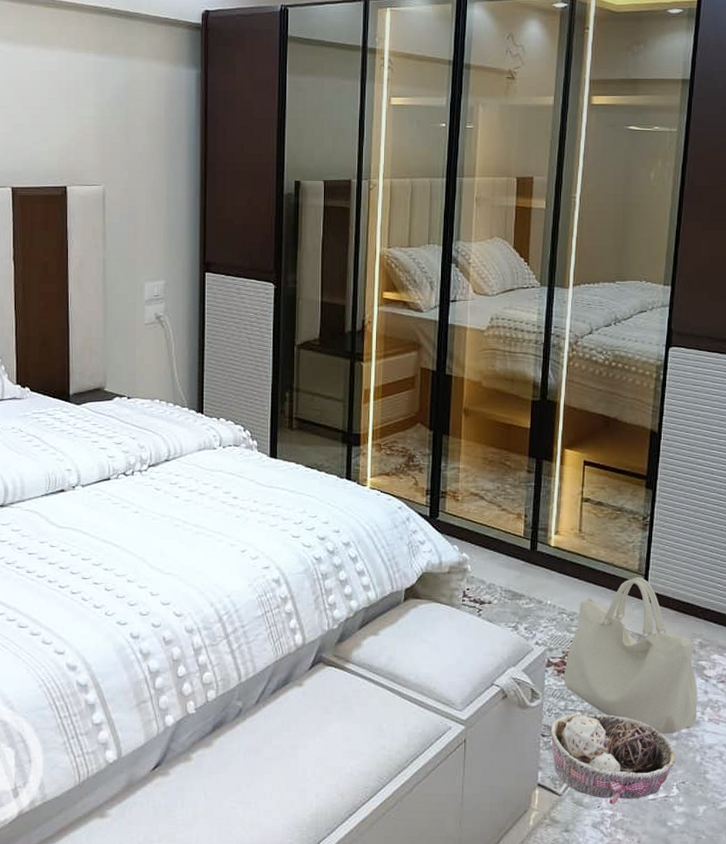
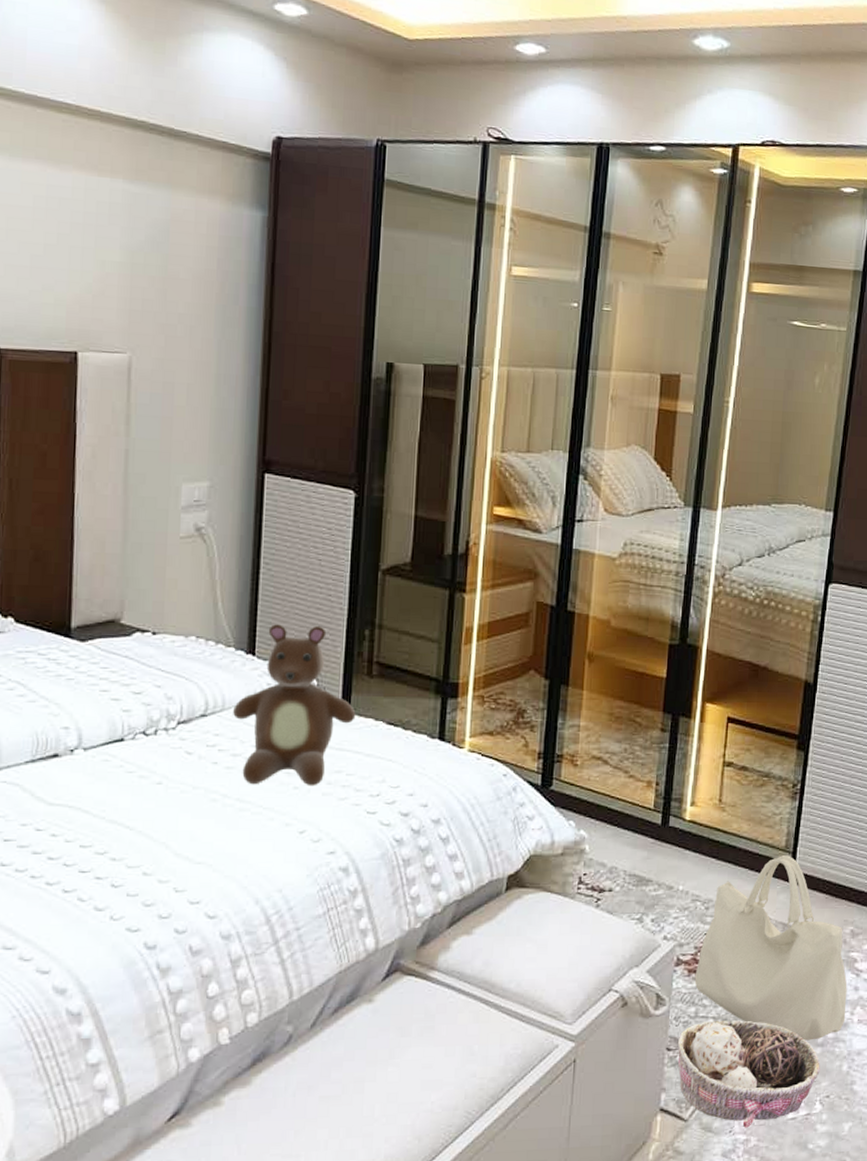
teddy bear: none [189,389,281,516] -> present [233,624,356,786]

